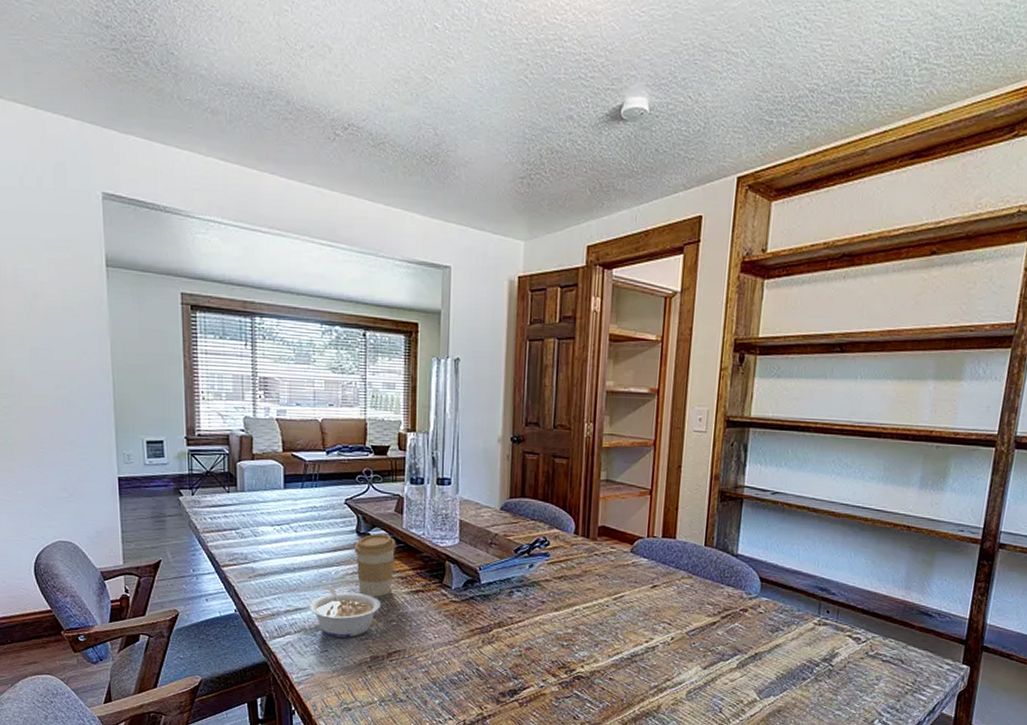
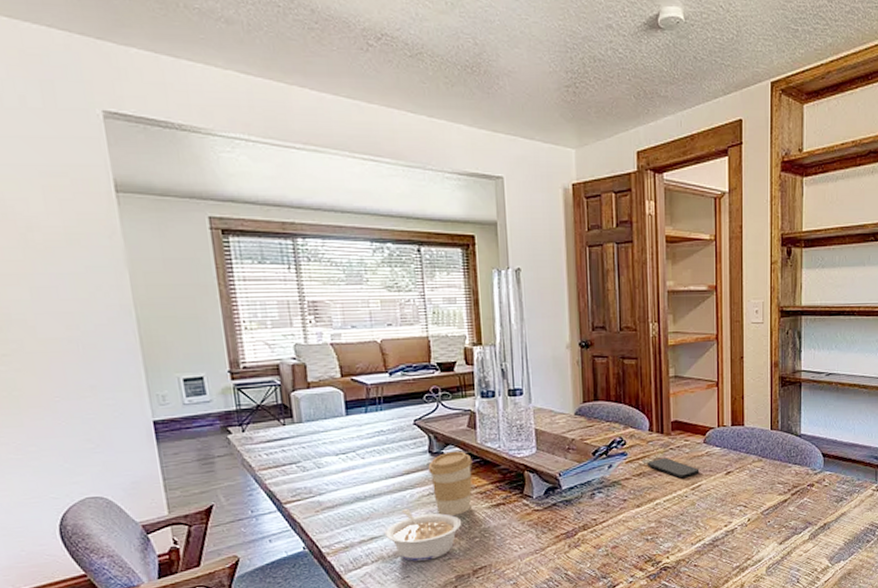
smartphone: none [569,563,624,587] -> present [647,457,700,479]

